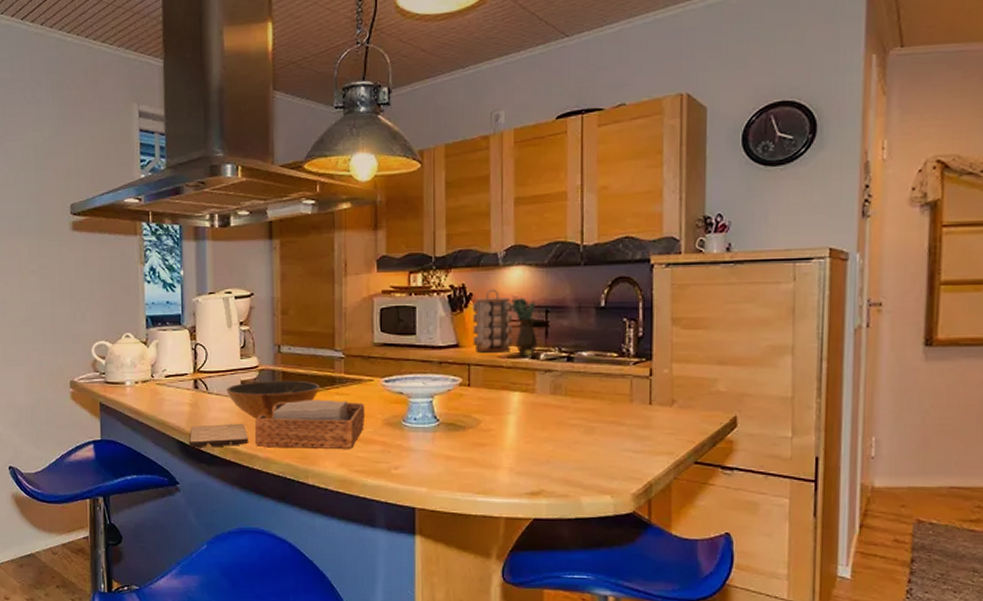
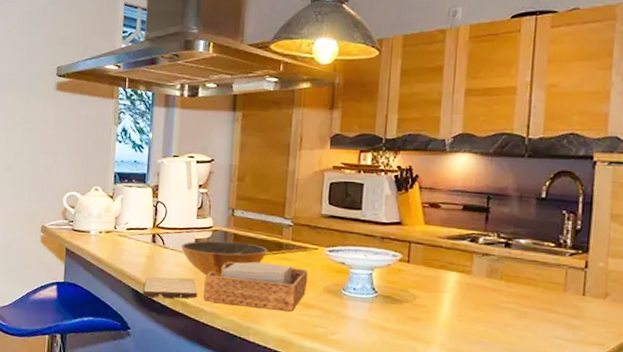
spice rack: present [473,289,512,353] -> none [415,173,455,234]
vase: present [512,295,538,355] -> none [455,180,479,239]

